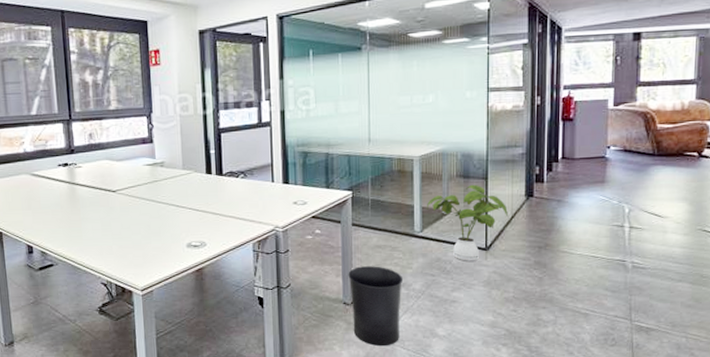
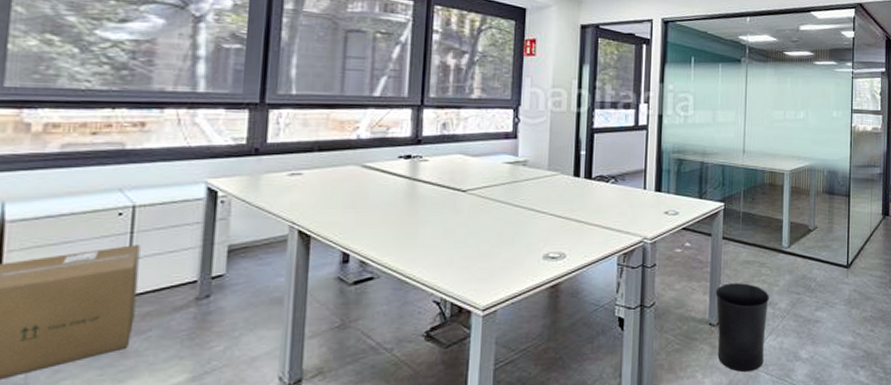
house plant: present [426,184,508,261] -> none [794,201,867,279]

